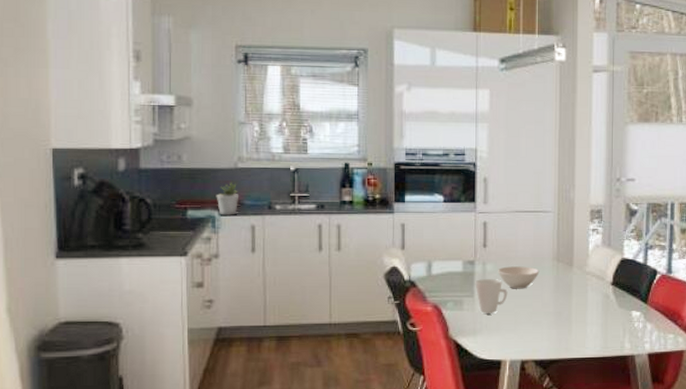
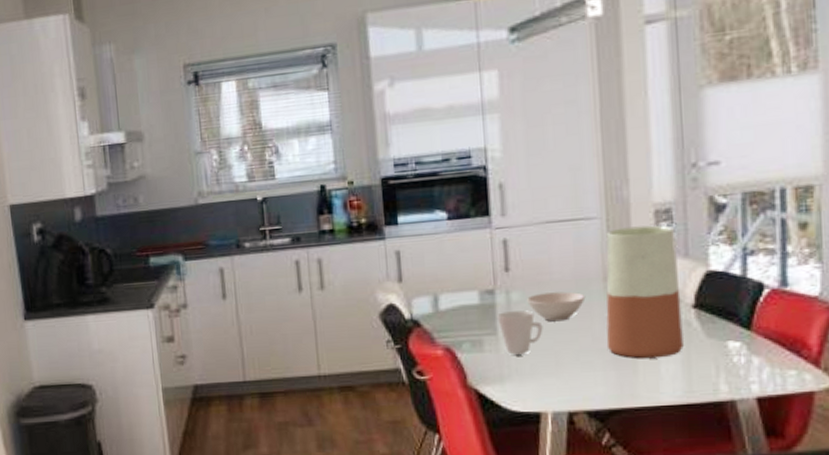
potted plant: present [216,182,239,215] -> none [178,221,204,260]
vase: none [551,221,604,320] -> present [606,225,684,358]

